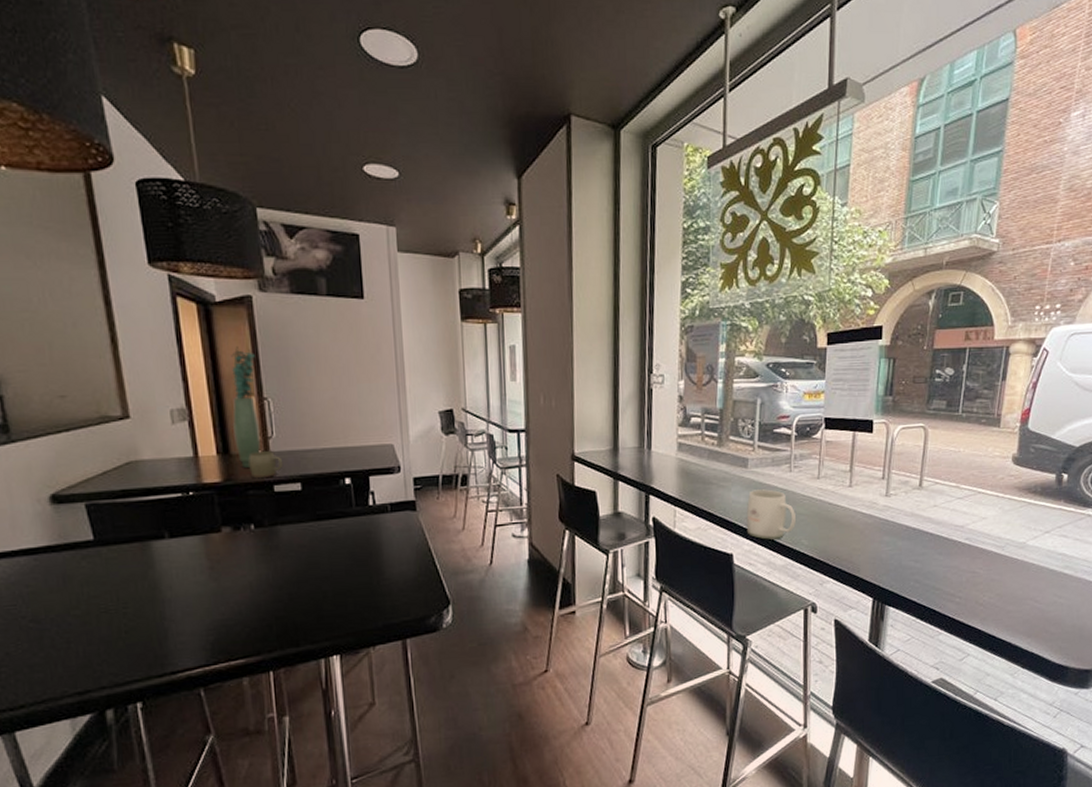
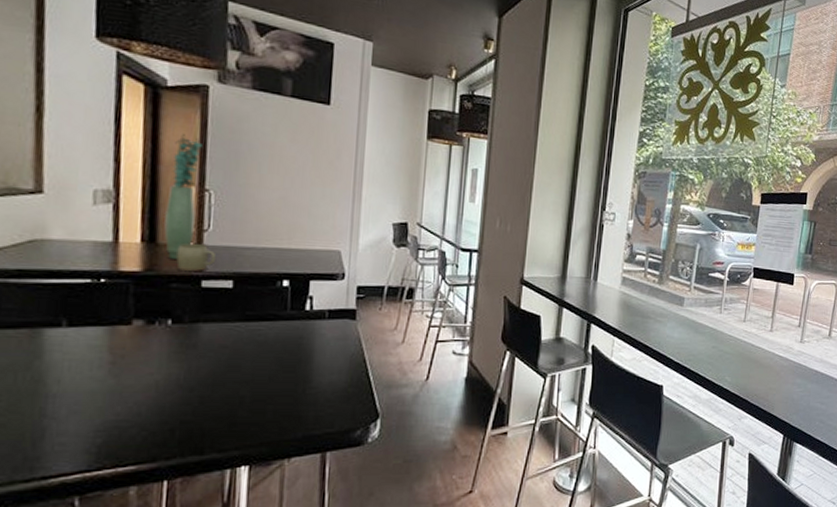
mug: present [746,489,796,540] -> none [677,327,722,374]

